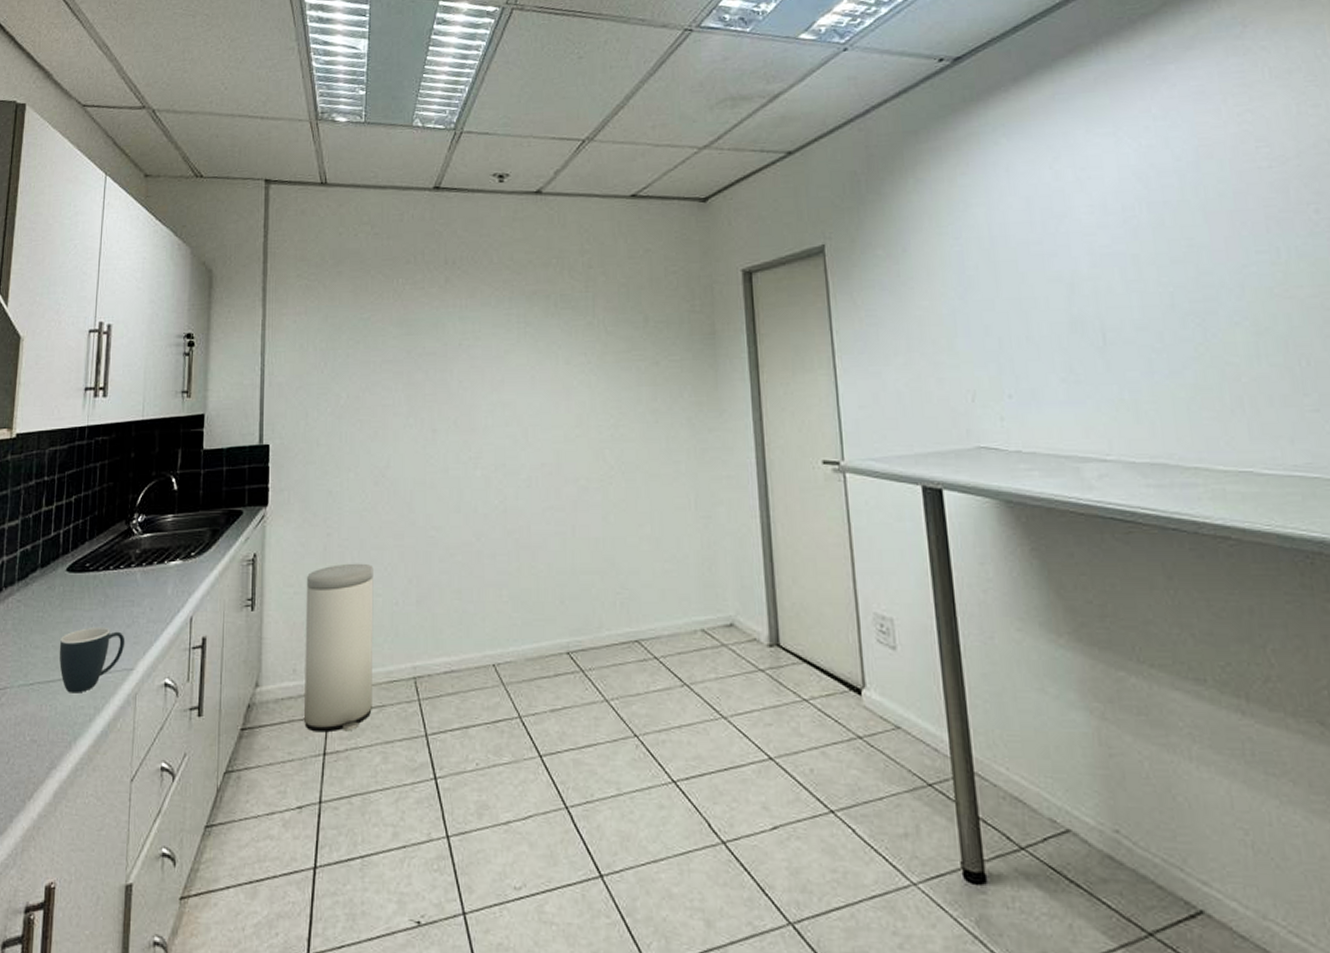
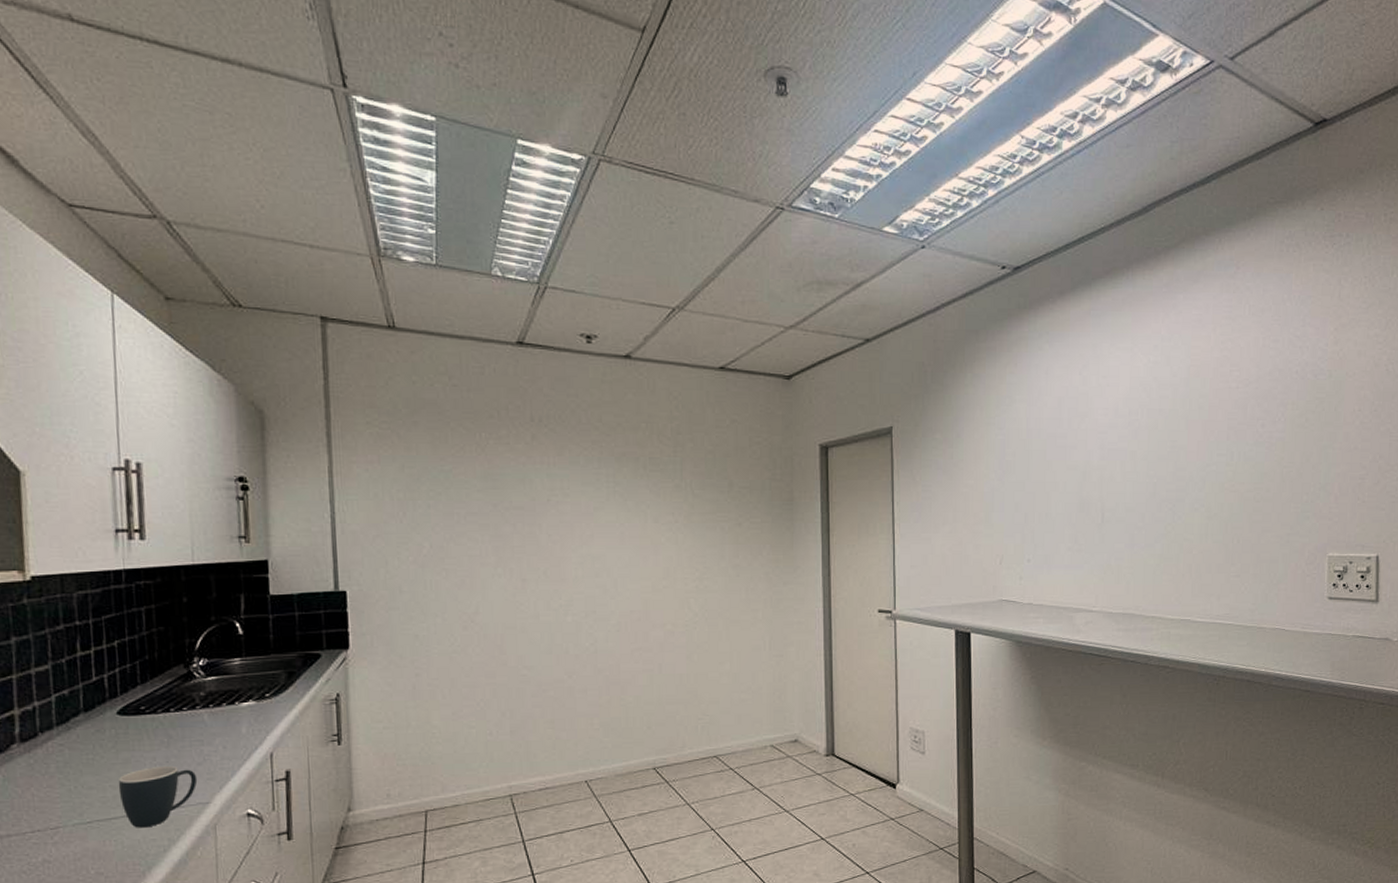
pedal bin: present [303,563,374,733] -> none [395,699,470,846]

